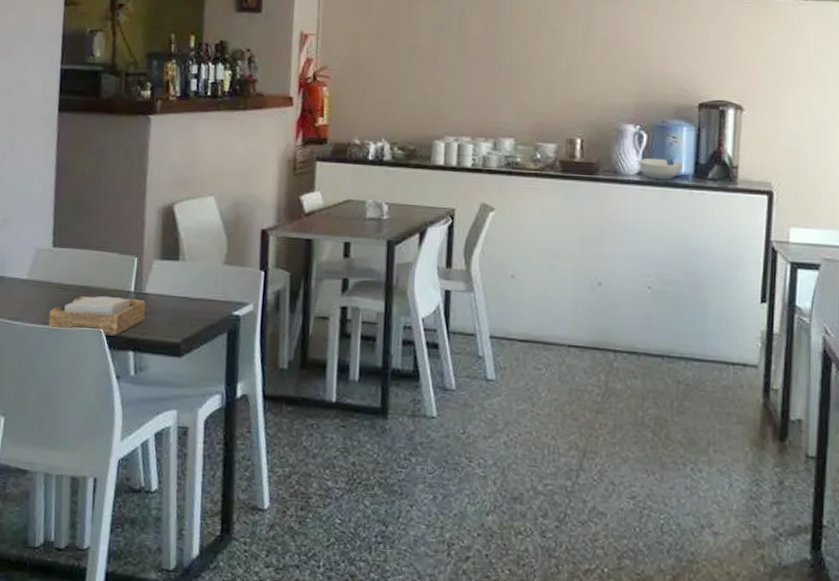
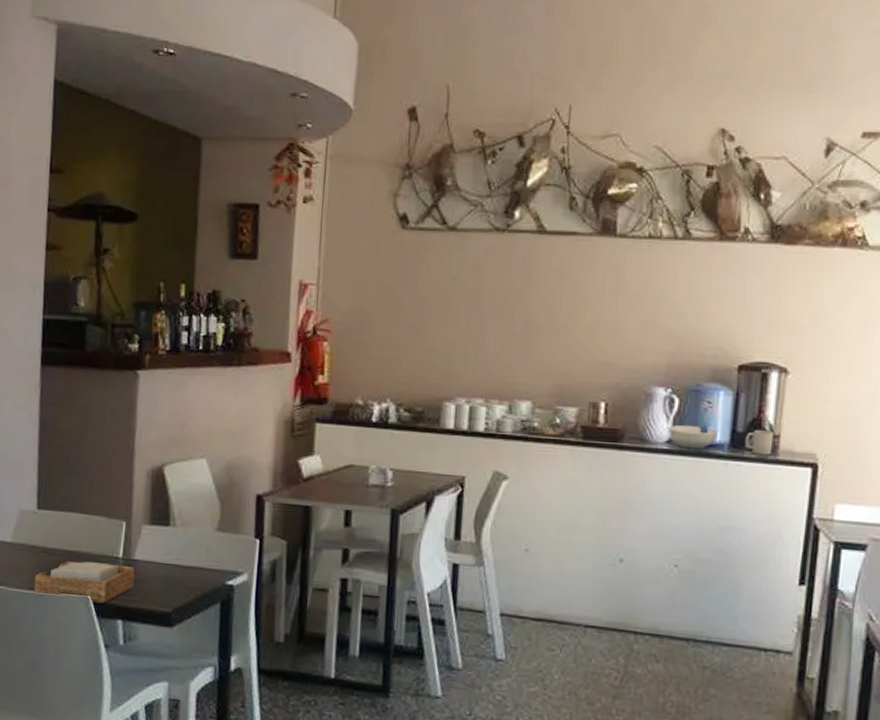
mug: none [707,161,733,184] -> present [745,429,774,455]

